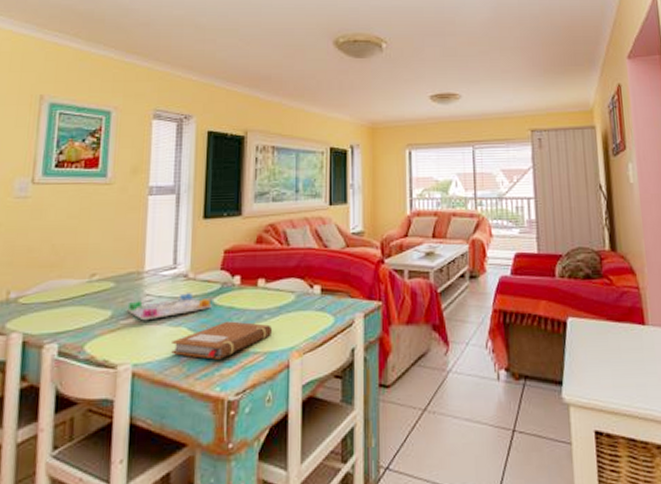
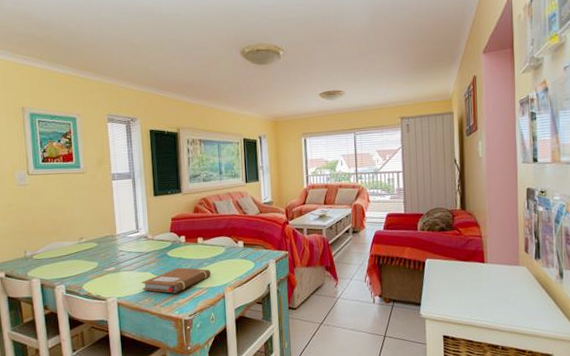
board game: present [126,293,212,321] -> none [107,249,167,269]

